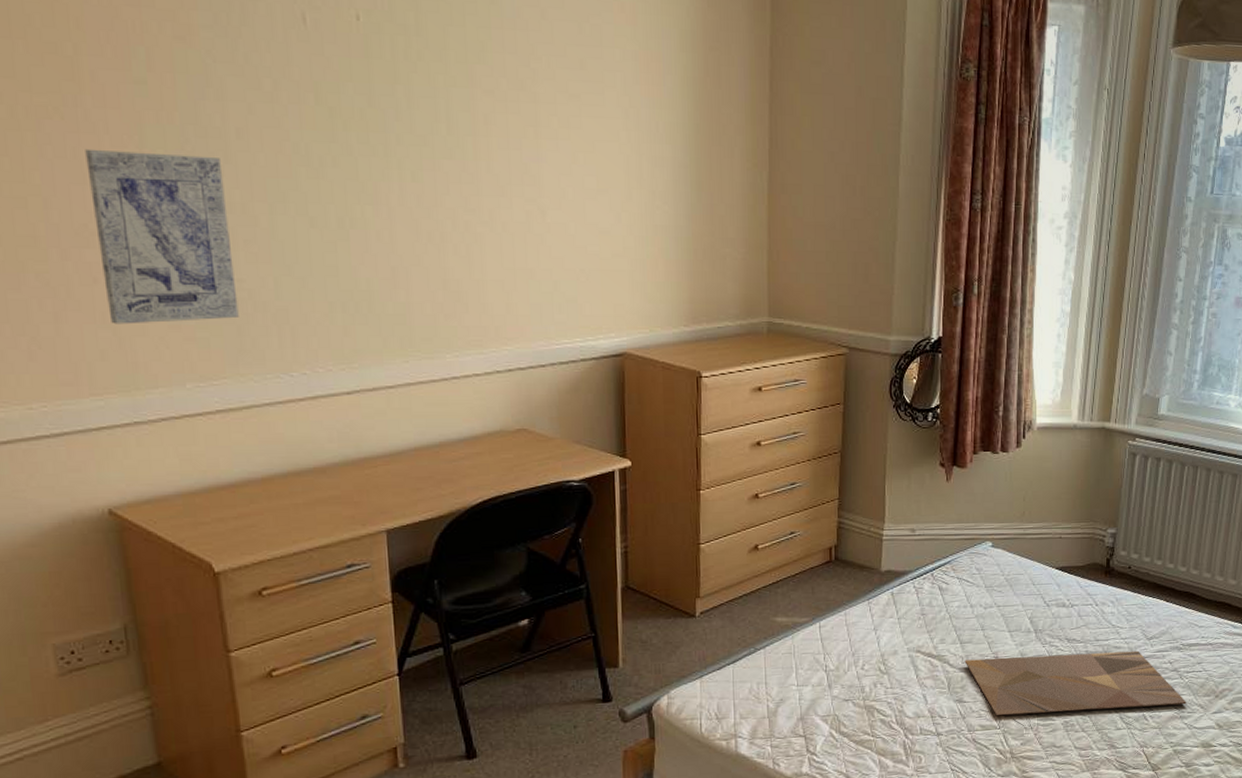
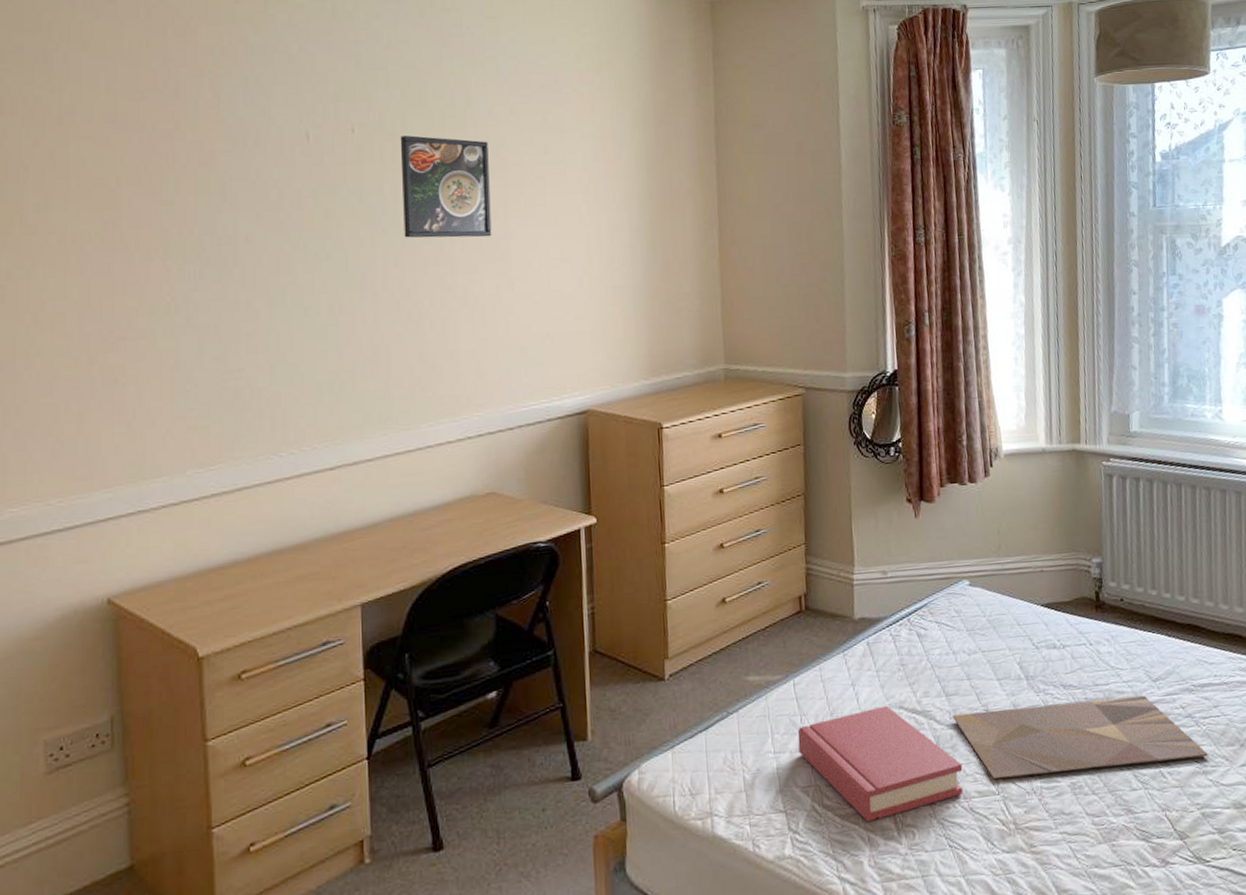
wall art: present [85,148,239,324] -> none [118,261,237,420]
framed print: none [413,31,521,158] -> present [400,135,492,238]
hardback book: none [820,649,970,747] -> present [797,705,964,822]

